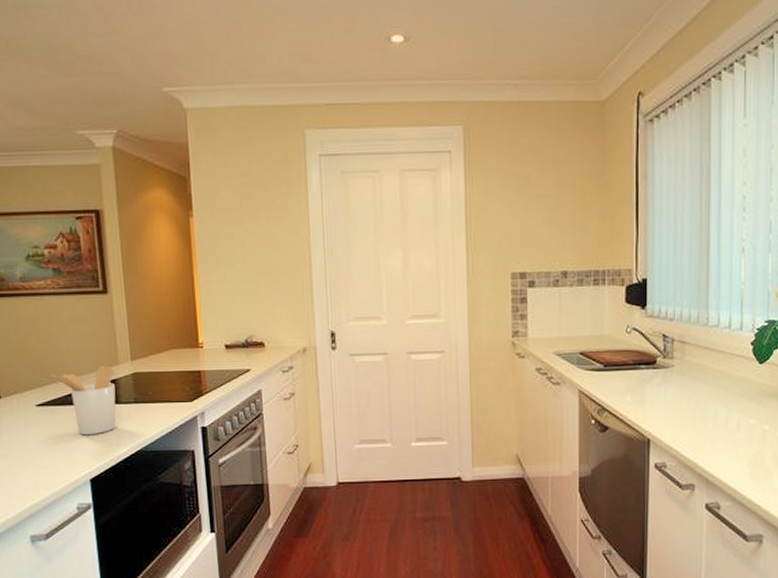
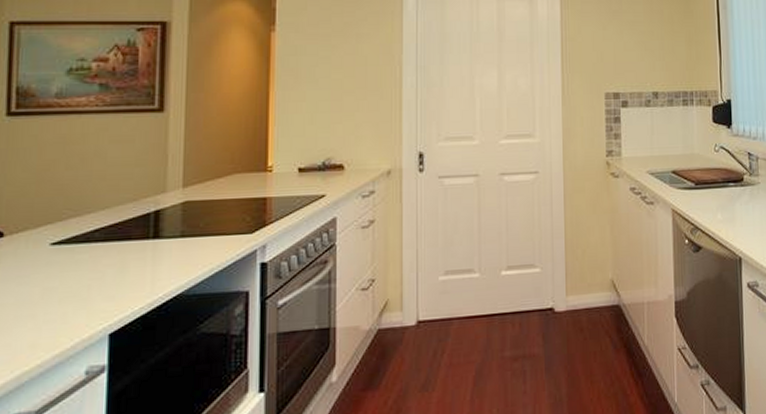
utensil holder: present [51,366,116,436] -> none [77,195,159,279]

